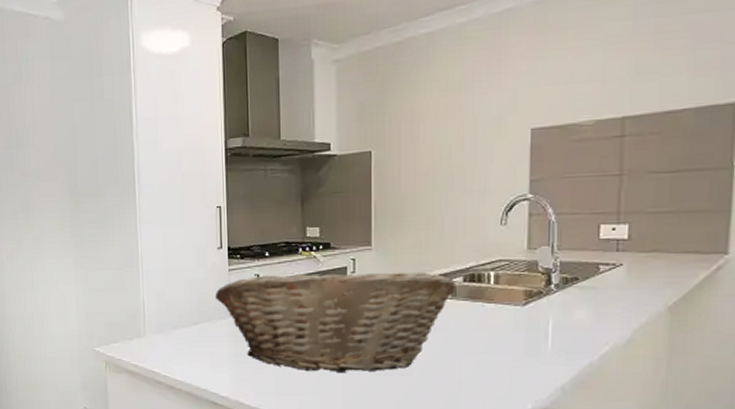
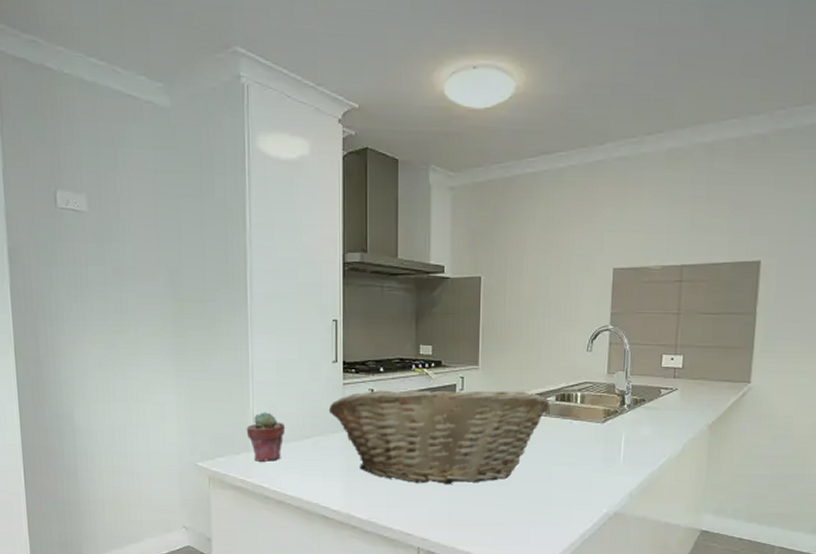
potted succulent: none [137,298,174,347] -> present [246,411,286,462]

